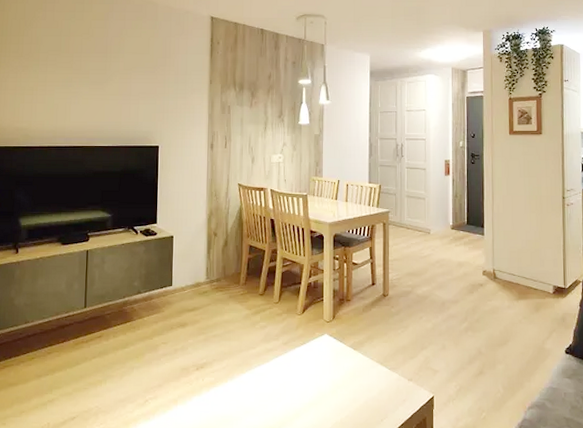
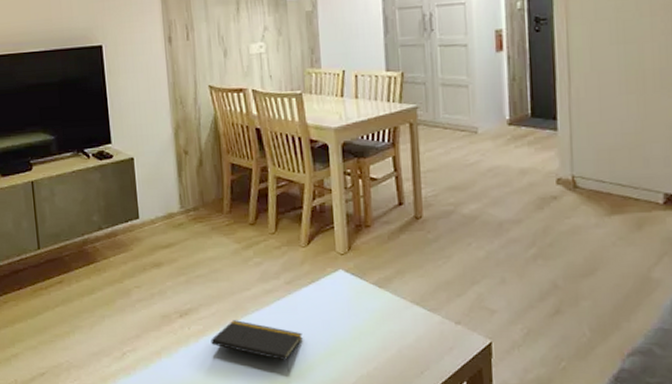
notepad: none [219,374,293,418] -> present [211,320,303,371]

